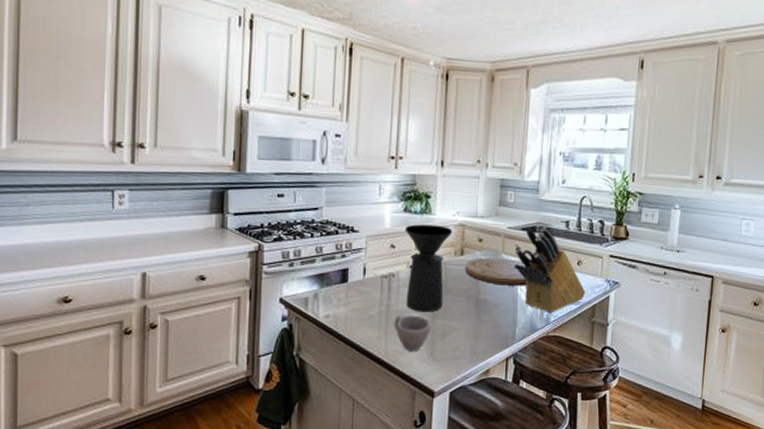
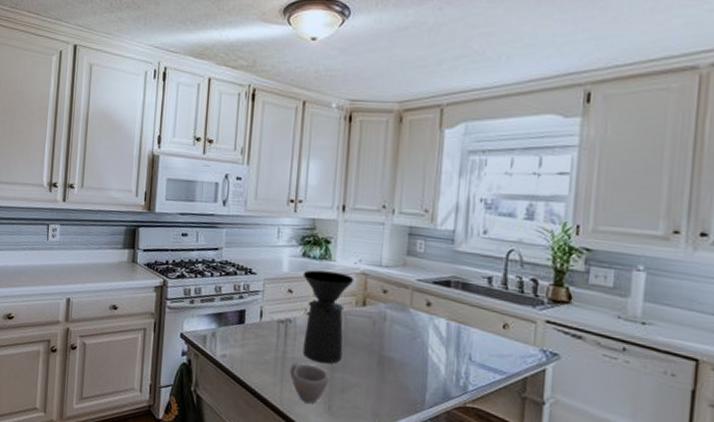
cutting board: present [465,257,527,286] -> none [368,310,440,347]
knife block: present [514,226,586,314] -> none [424,281,514,382]

